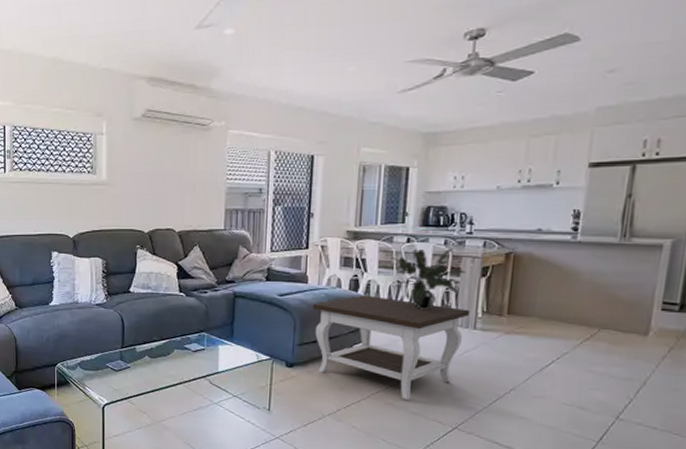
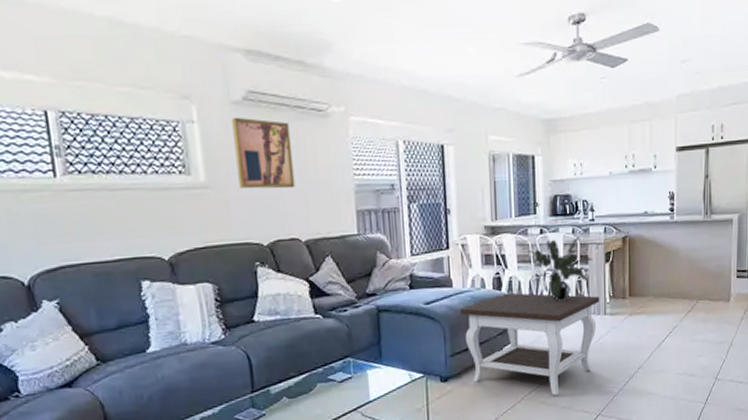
wall art: none [131,130,177,188] -> present [232,117,295,189]

